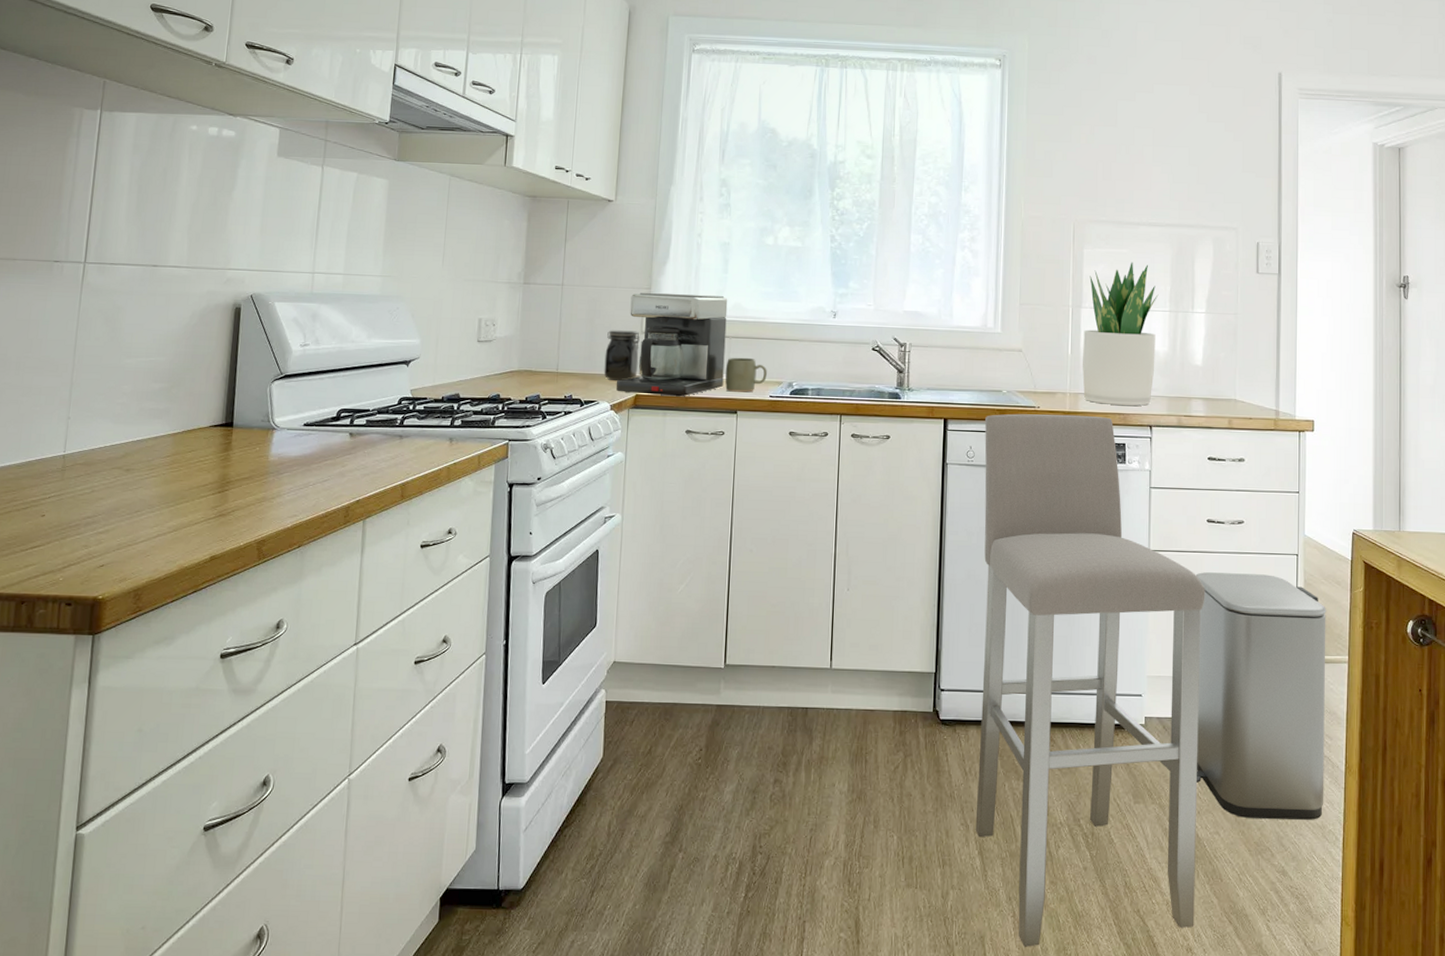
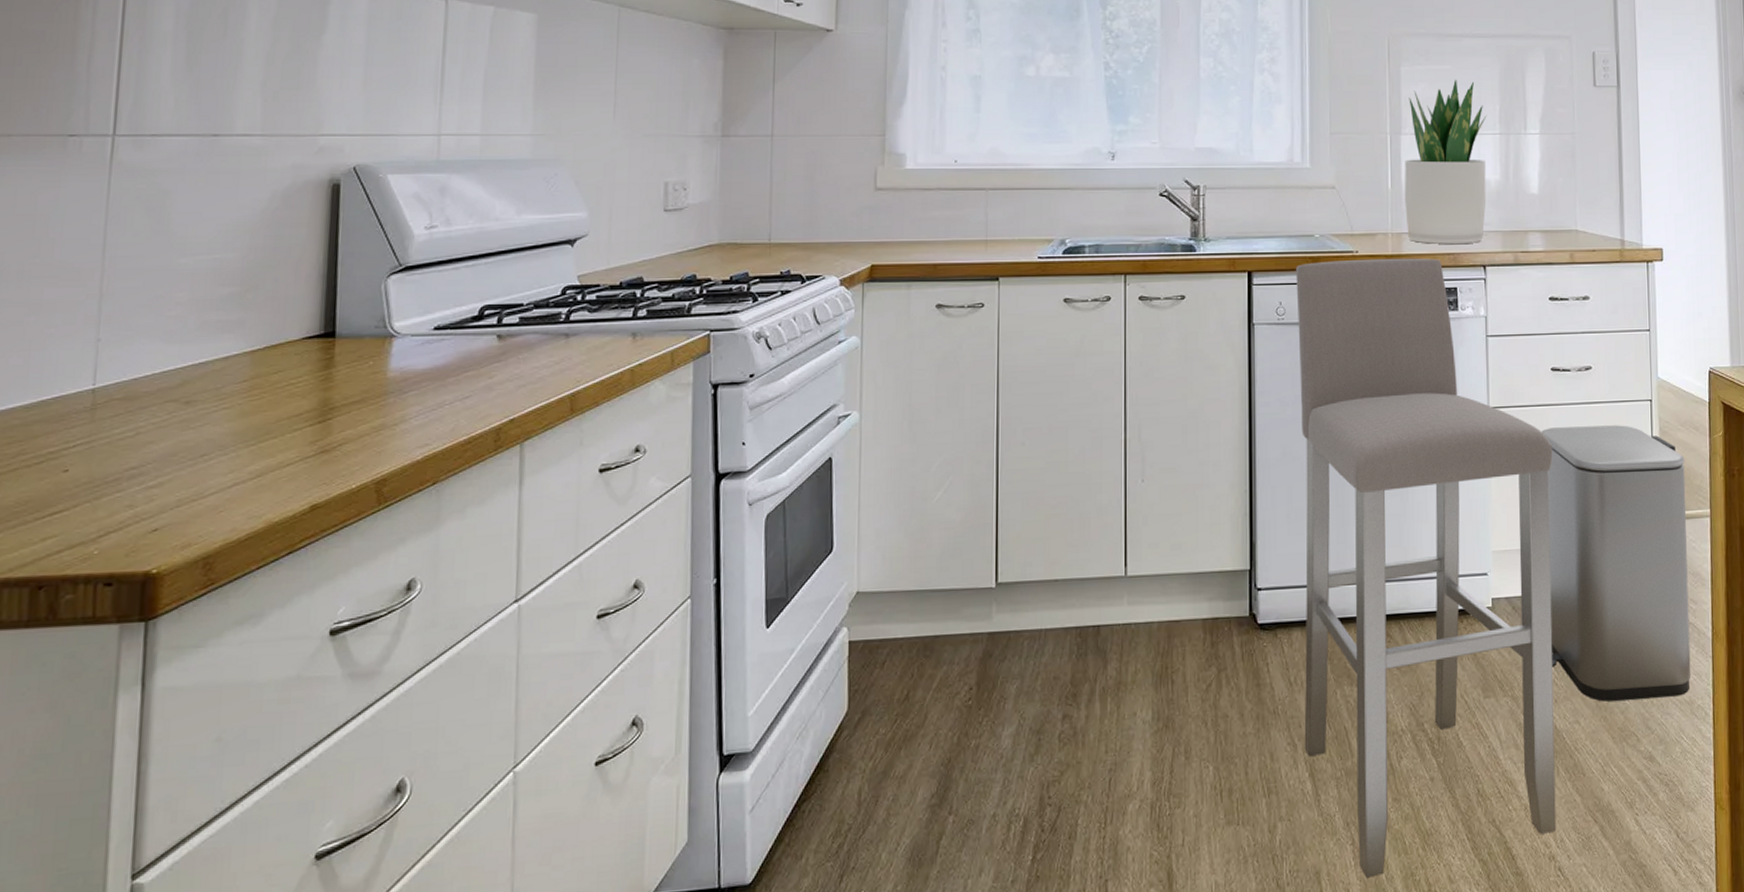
jar: present [604,330,640,382] -> none [829,187,874,250]
coffee maker: present [615,293,728,397] -> none [845,139,982,265]
mug: present [725,357,767,392] -> none [982,212,1034,255]

